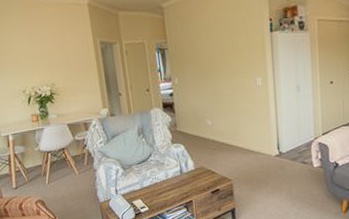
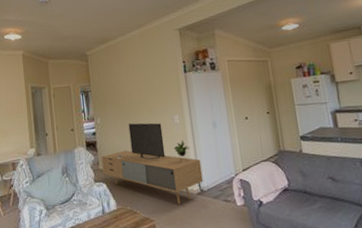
media console: none [179,84,283,165] -> present [101,122,204,204]

